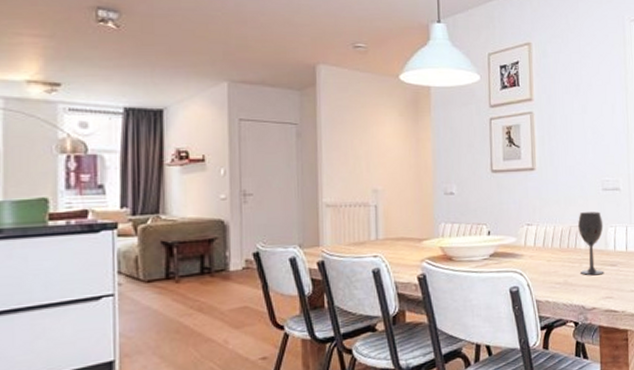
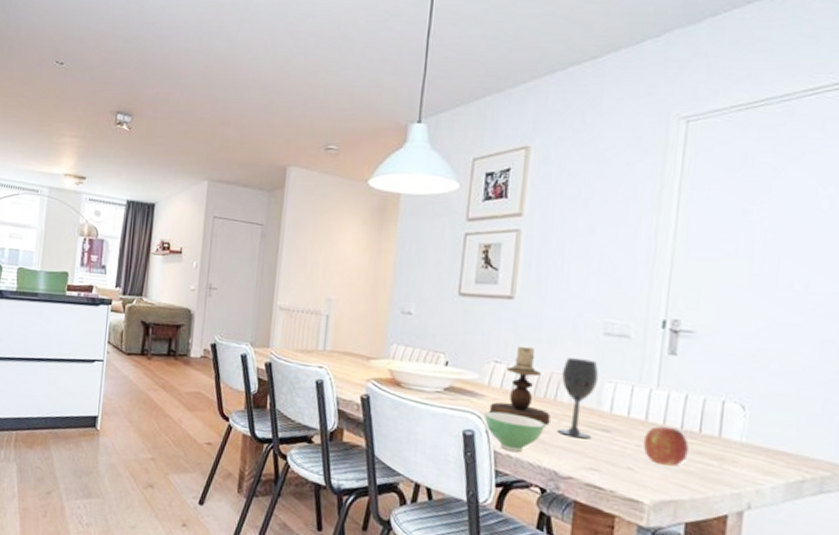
bowl: none [524,265,572,298] -> present [483,411,546,453]
candlestick: none [528,208,574,270] -> present [489,345,551,425]

